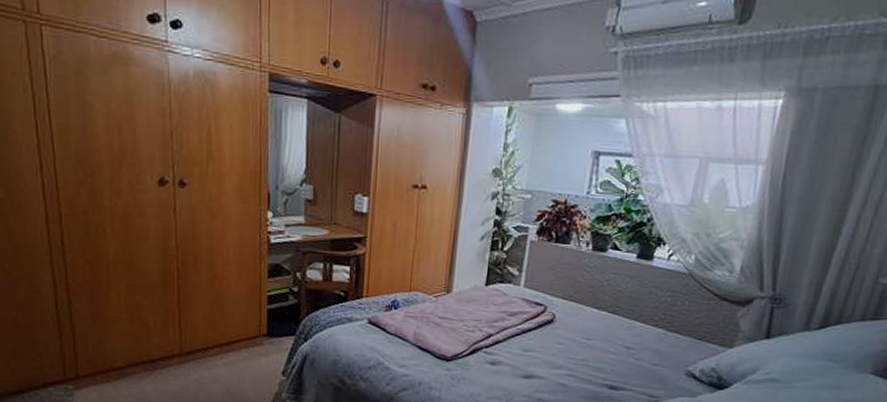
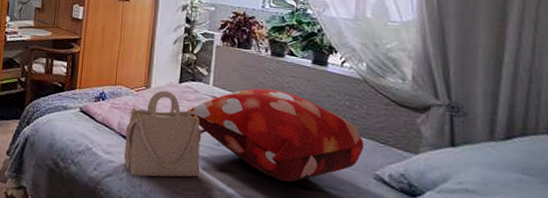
handbag: none [420,295,509,389] -> present [124,90,202,177]
decorative pillow: none [496,287,680,384] -> present [190,88,364,182]

